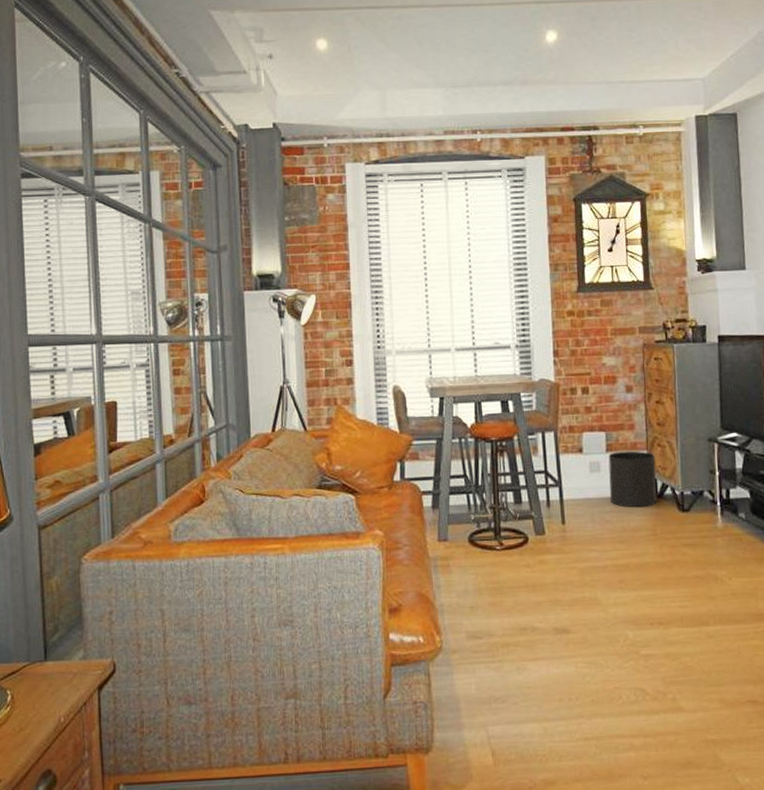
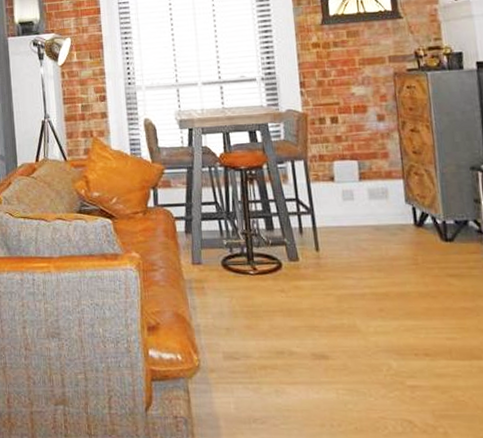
waste bin: present [608,450,657,508] -> none [361,179,417,236]

